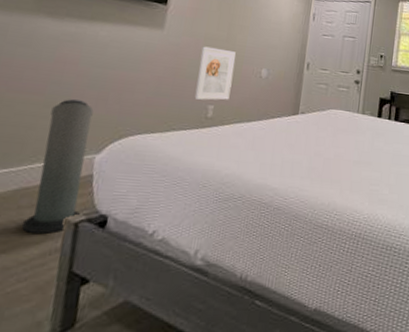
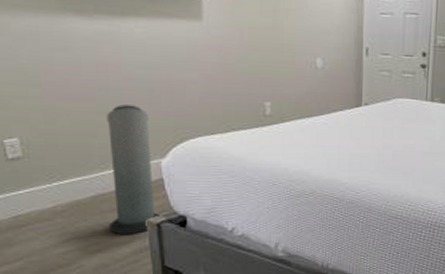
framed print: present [194,46,236,101] -> none [247,36,286,97]

